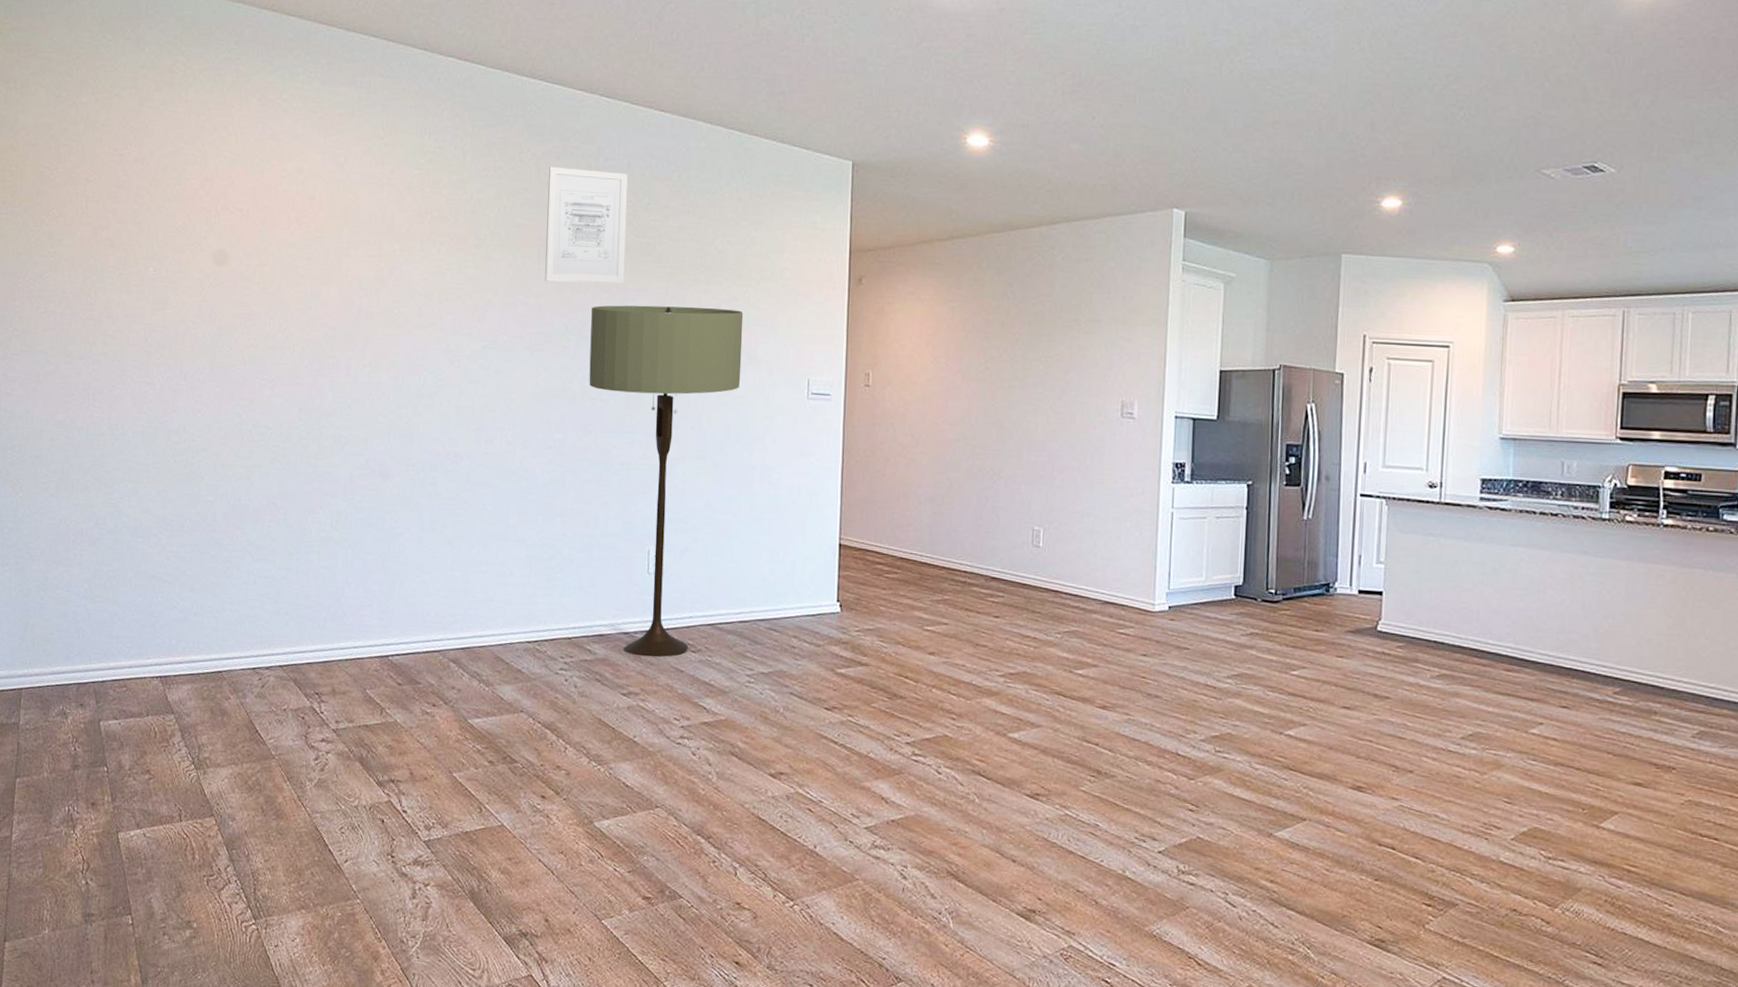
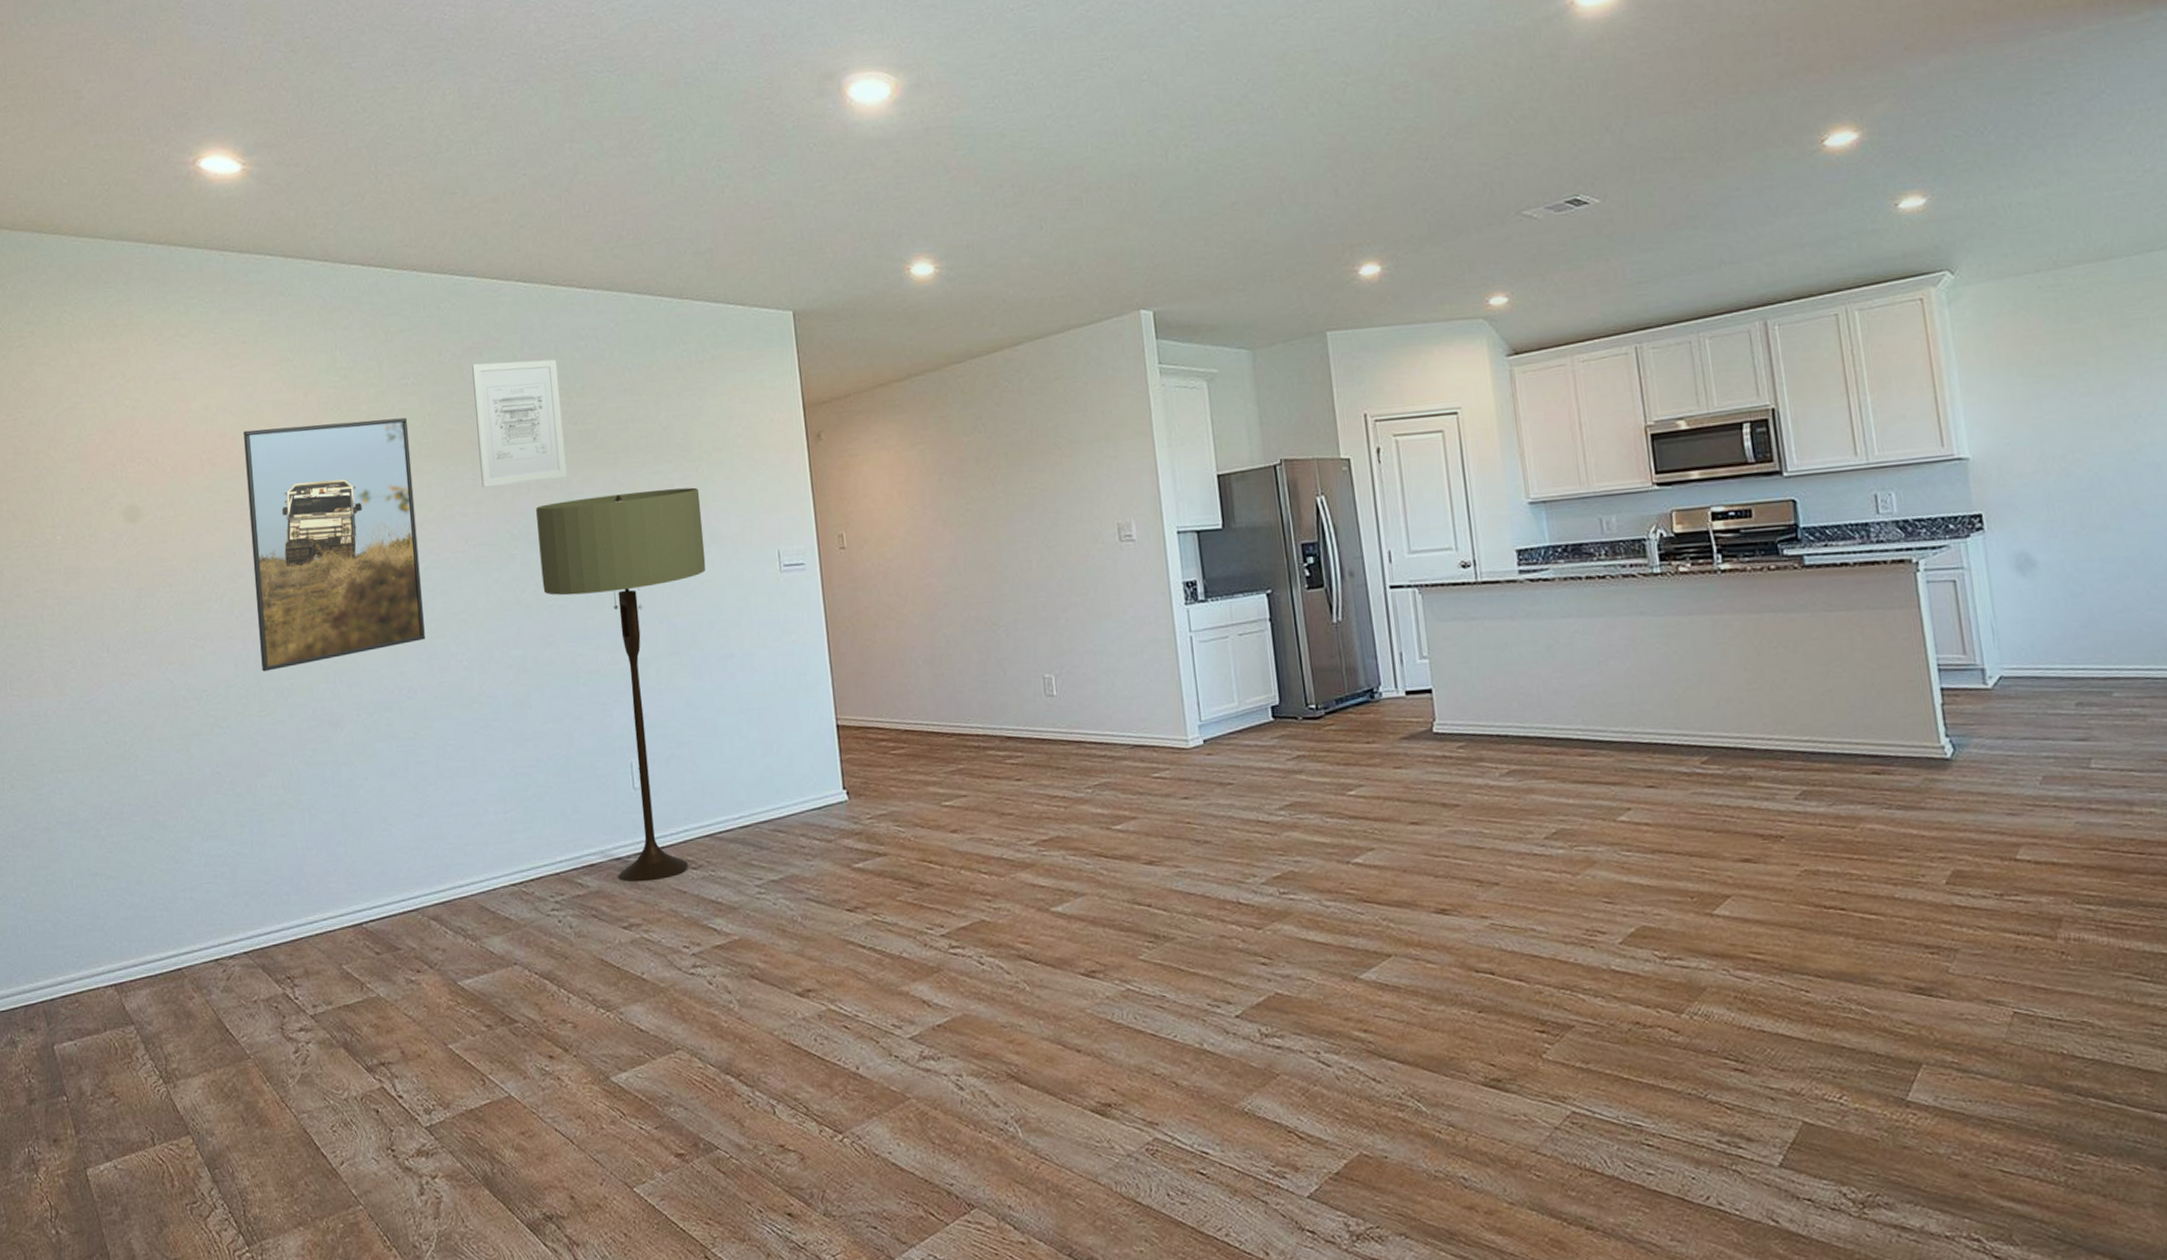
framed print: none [324,197,484,419] -> present [243,417,425,672]

